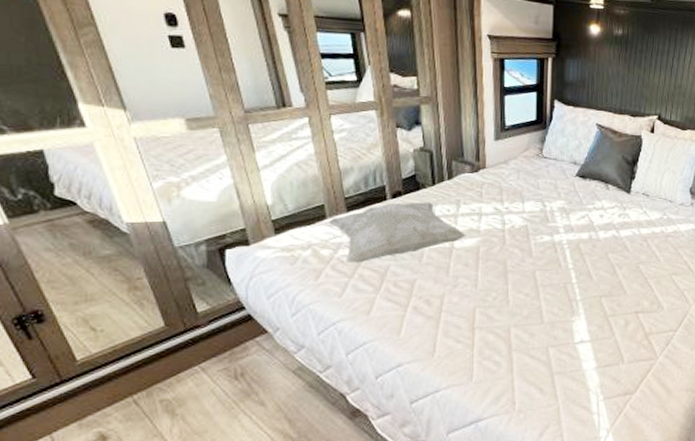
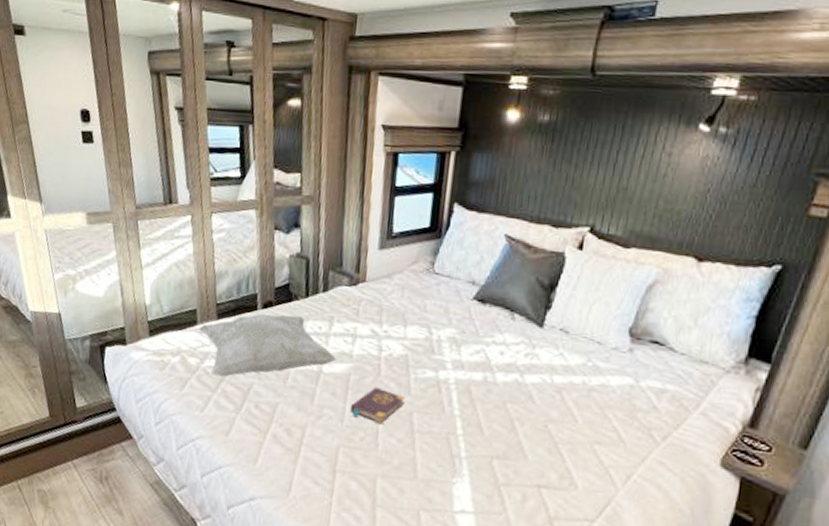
book: none [481,254,528,284] -> present [349,386,405,425]

